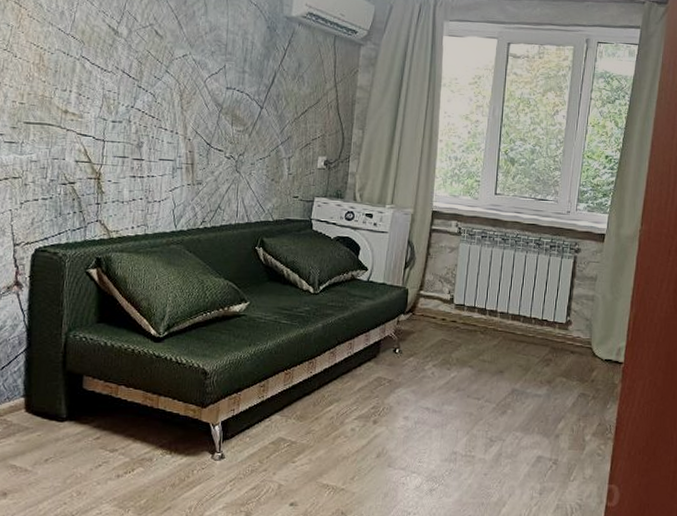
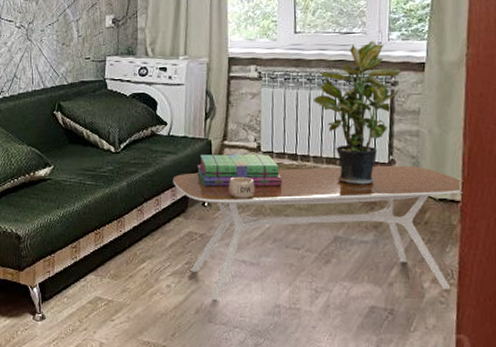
coffee table: none [367,319,627,446] -> present [173,165,463,301]
stack of books: none [392,302,471,339] -> present [197,154,283,187]
mug: none [420,326,445,348] -> present [228,176,256,199]
potted plant: none [505,209,584,342] -> present [313,40,401,185]

